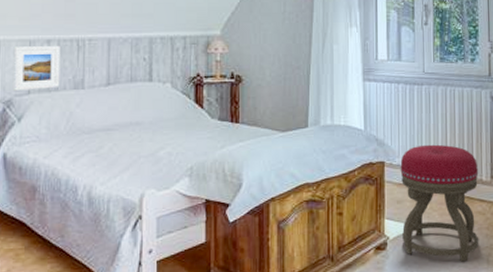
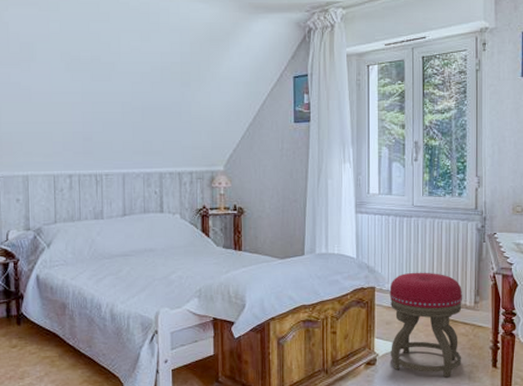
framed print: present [12,45,61,91] -> none [40,179,82,220]

